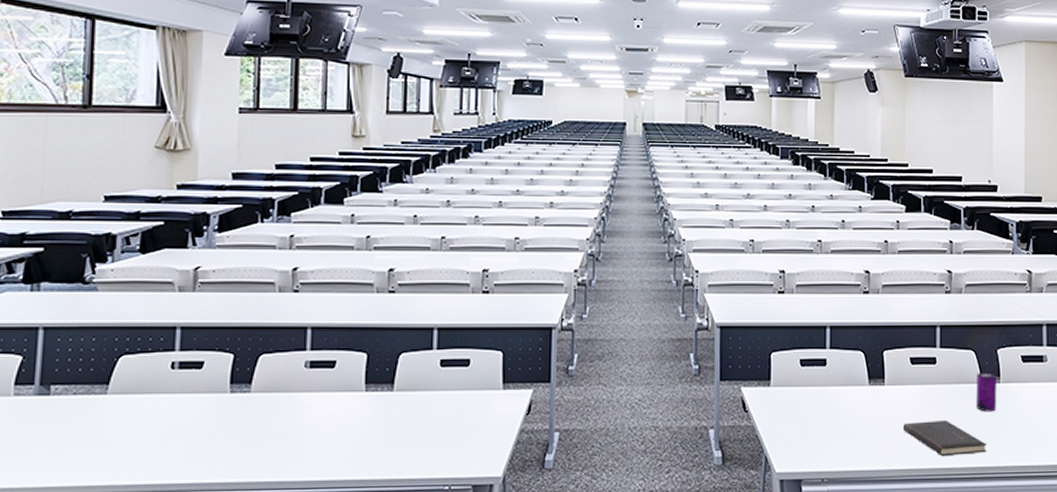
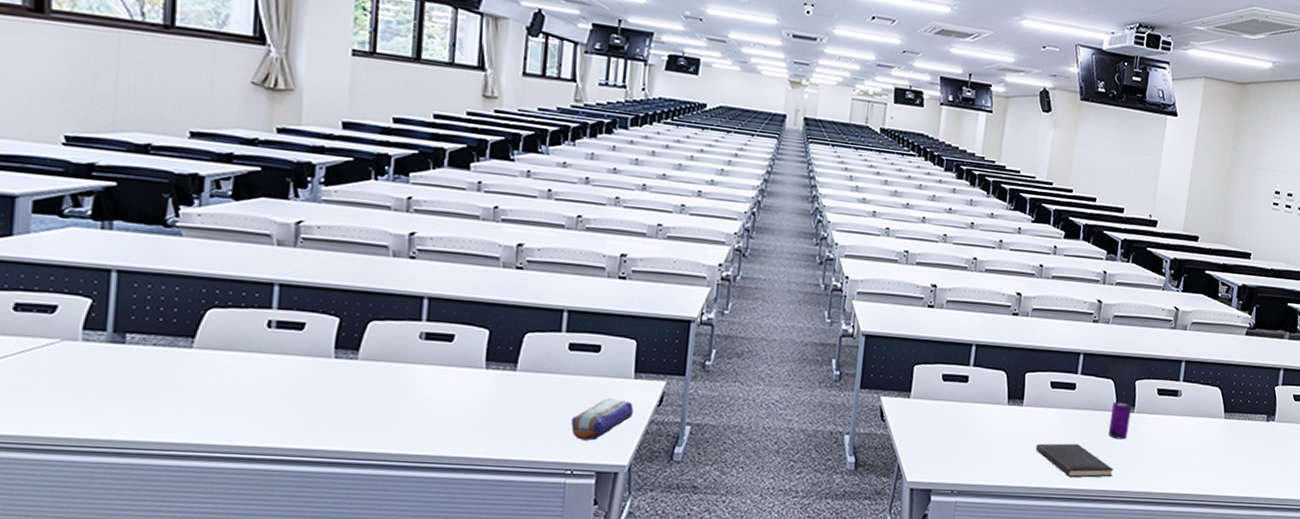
pencil case: none [446,410,504,454] -> present [570,397,634,441]

